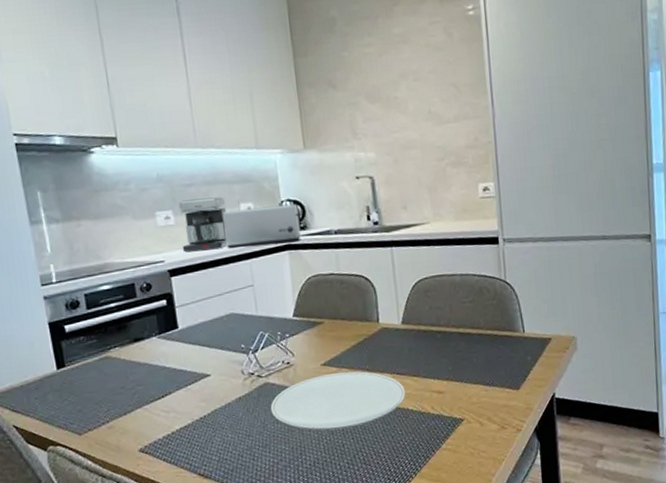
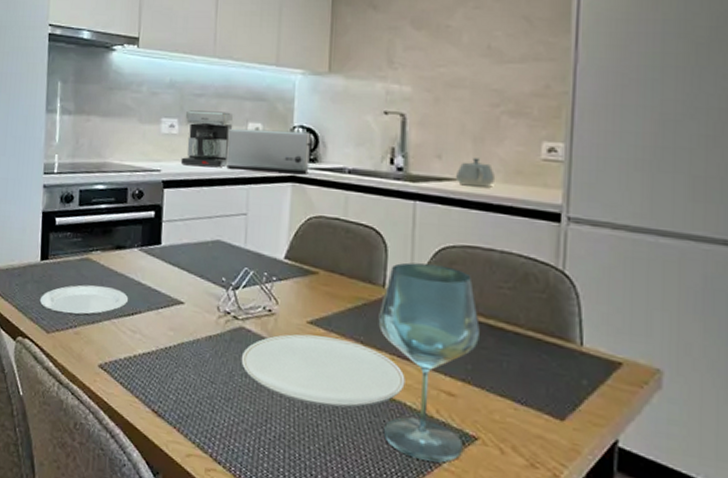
plate: none [64,378,157,415] -> present [39,284,129,316]
wine glass: none [377,294,455,448] -> present [378,262,481,463]
teapot: none [420,204,450,228] -> present [456,157,496,188]

